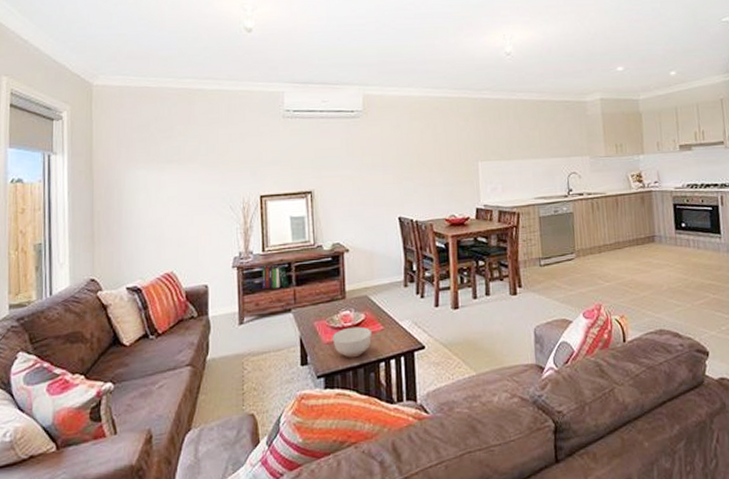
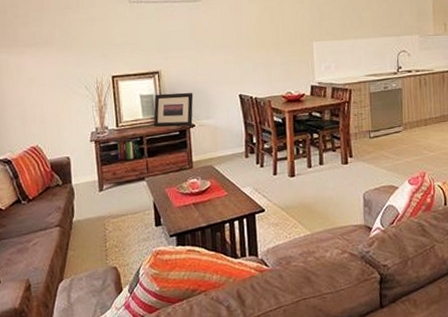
picture frame: none [303,214,349,253] -> present [153,92,194,128]
bowl: present [332,326,373,358] -> none [182,192,218,220]

